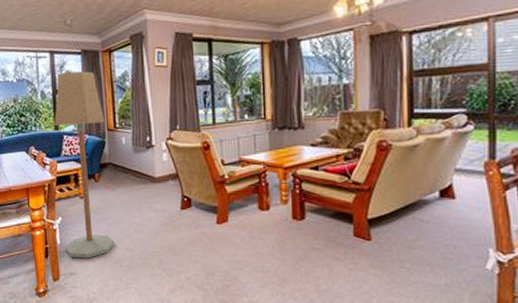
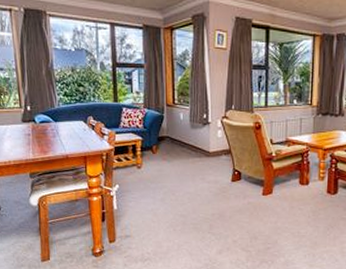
floor lamp: present [54,71,115,259] -> none [113,46,169,223]

